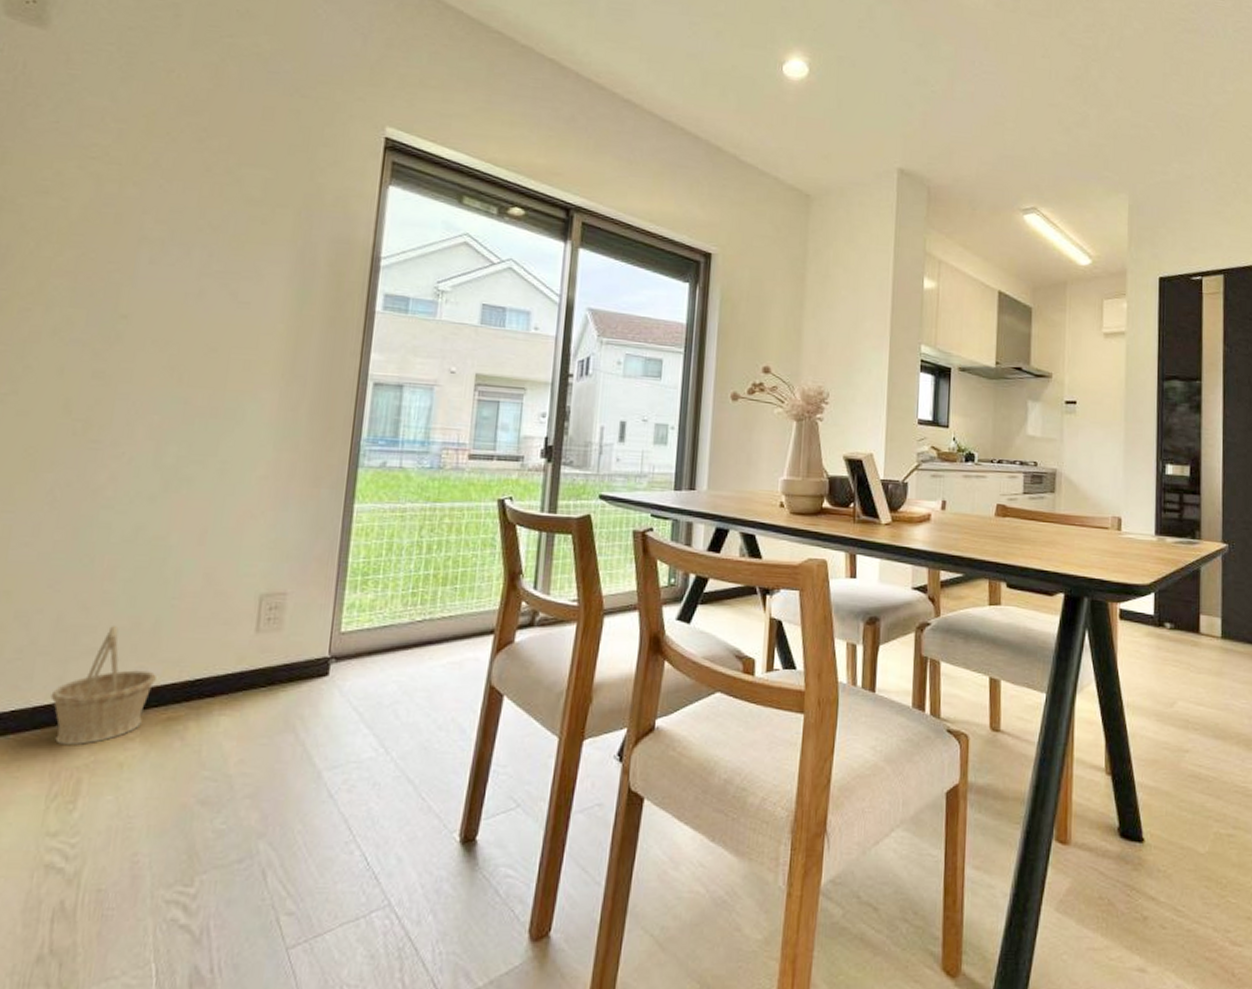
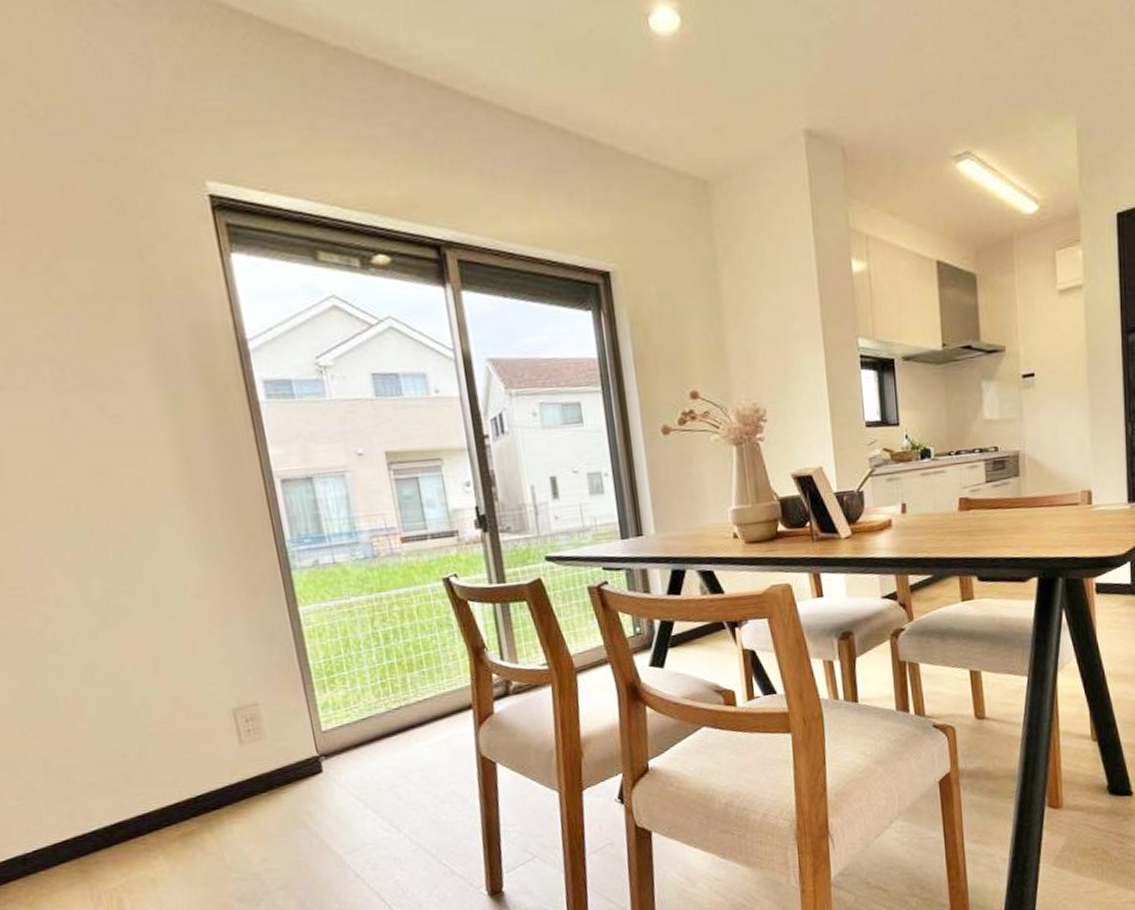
basket: present [50,626,156,746] -> none [64,761,160,872]

